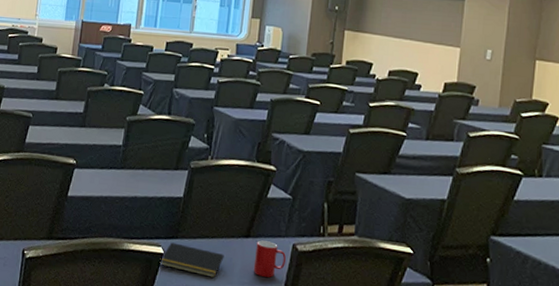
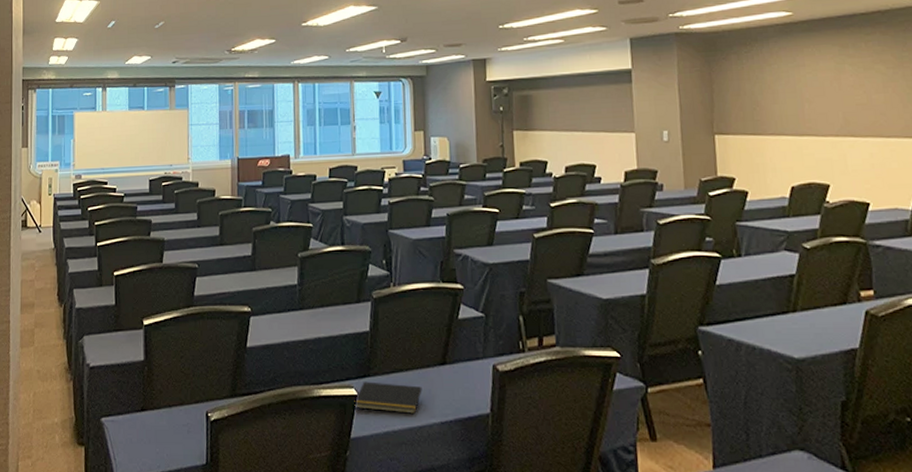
cup: present [253,240,287,278] -> none [454,366,489,405]

